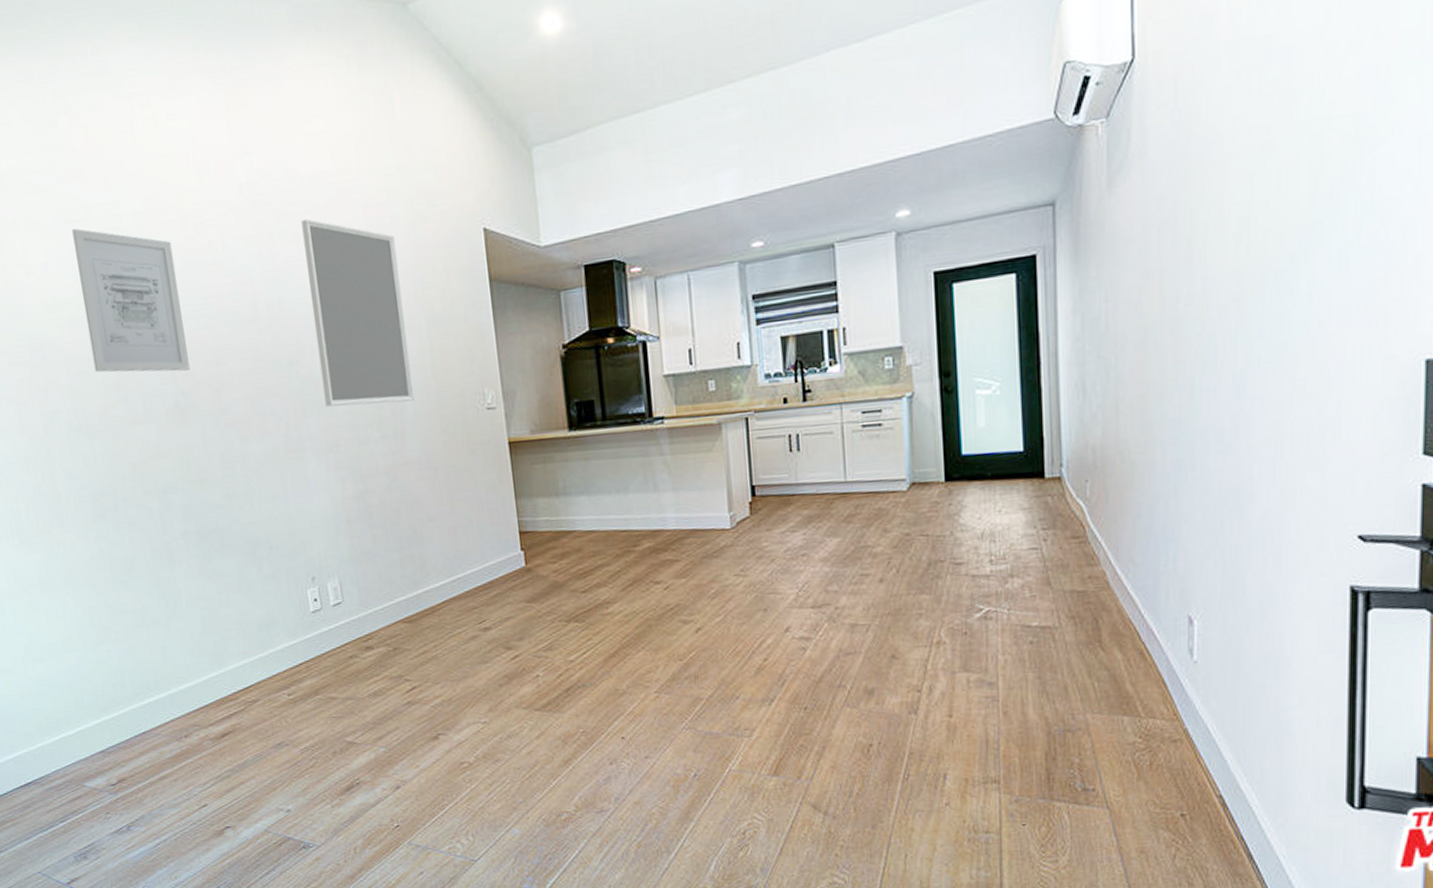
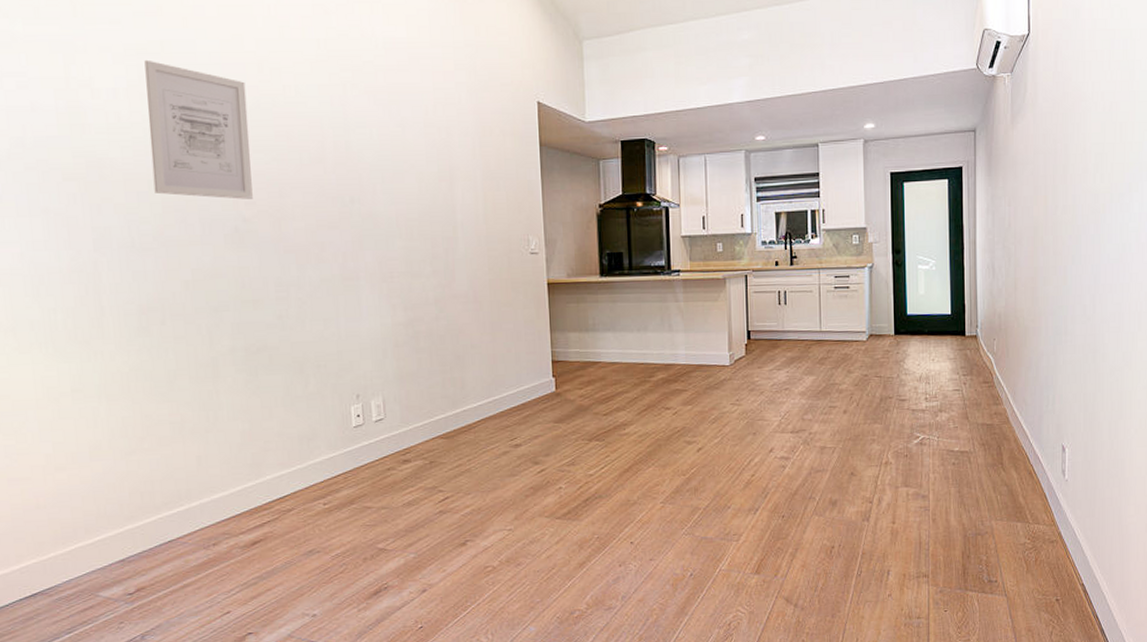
home mirror: present [301,218,414,407] -> none [373,76,466,243]

